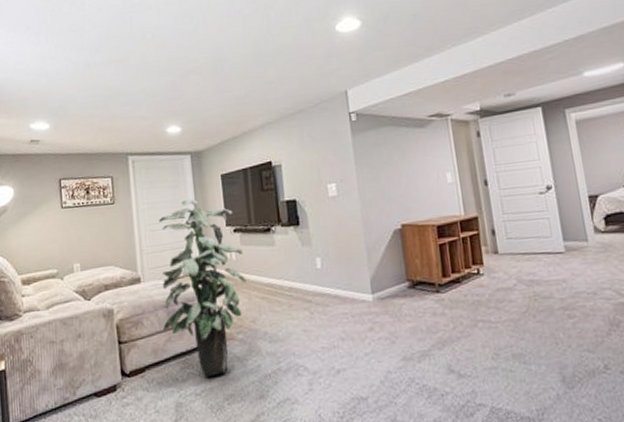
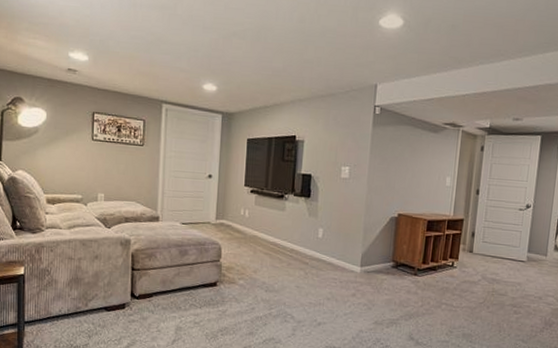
indoor plant: present [159,199,247,377] -> none [174,155,256,311]

